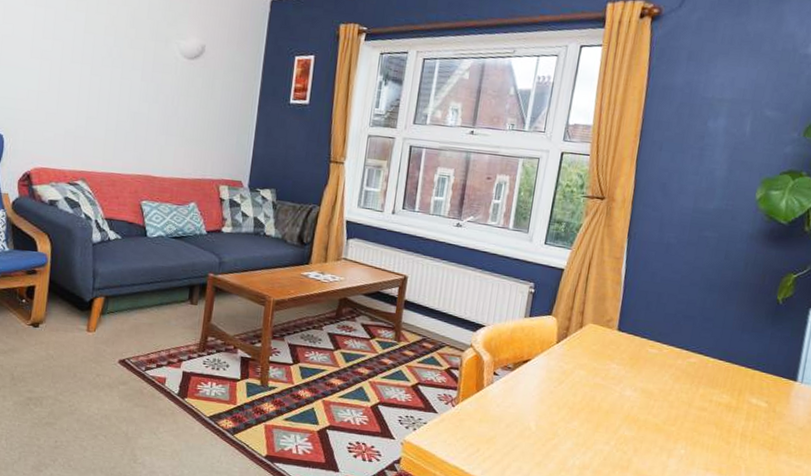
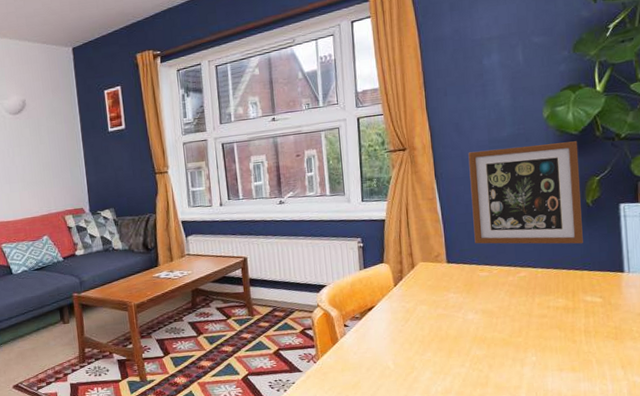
wall art: none [652,217,784,342] -> present [468,141,583,244]

